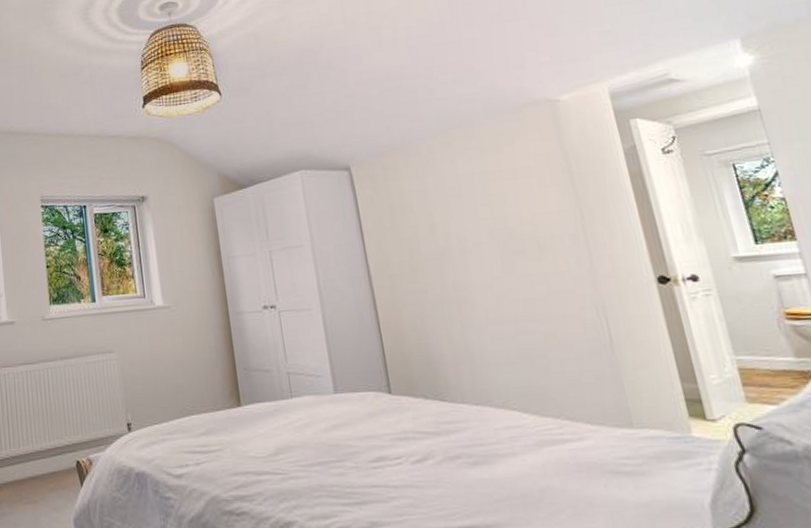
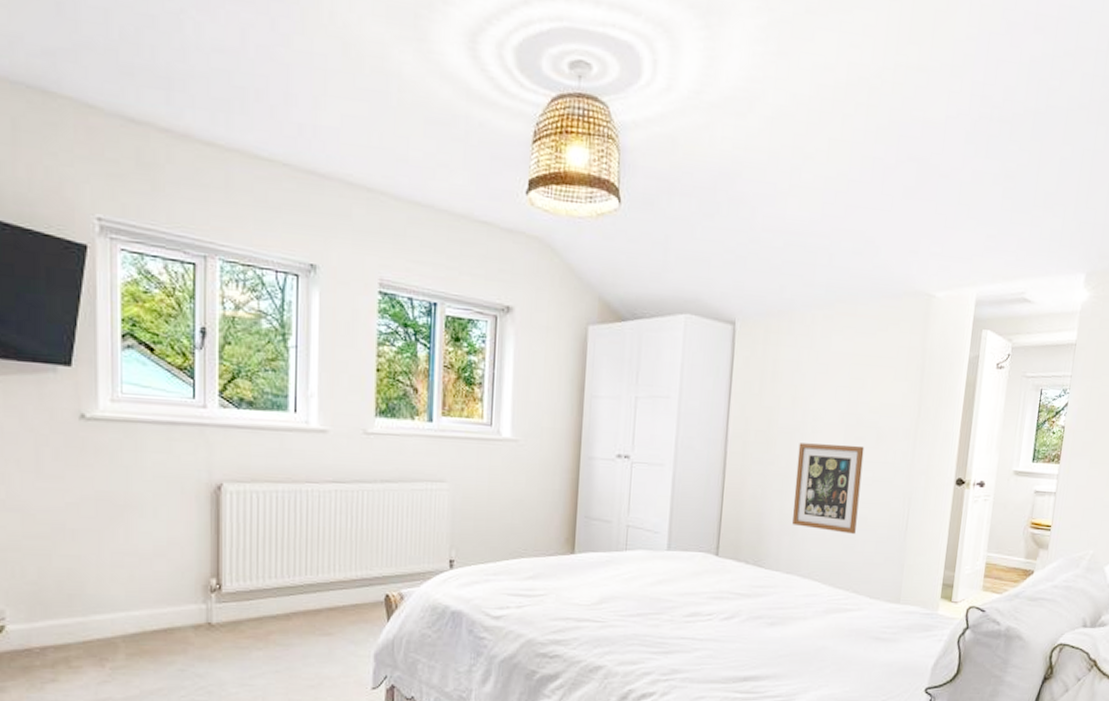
wall art: none [449,259,547,354] -> present [792,443,865,534]

